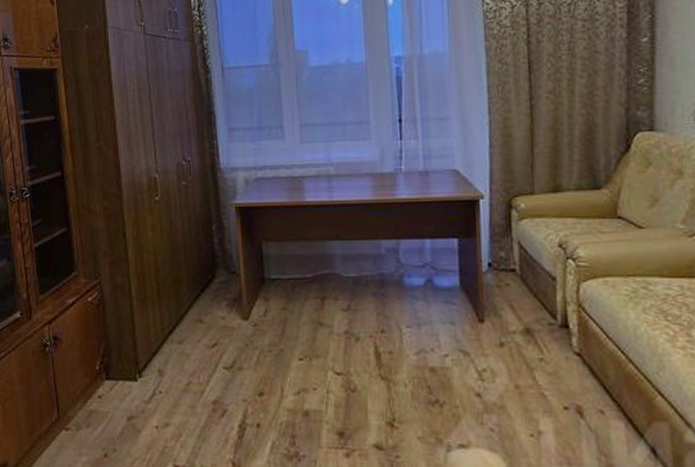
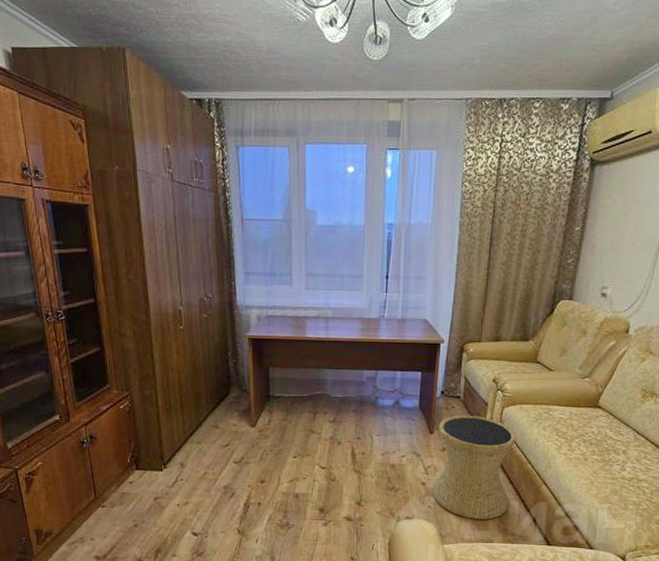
side table: none [491,294,610,449] -> present [432,415,517,520]

